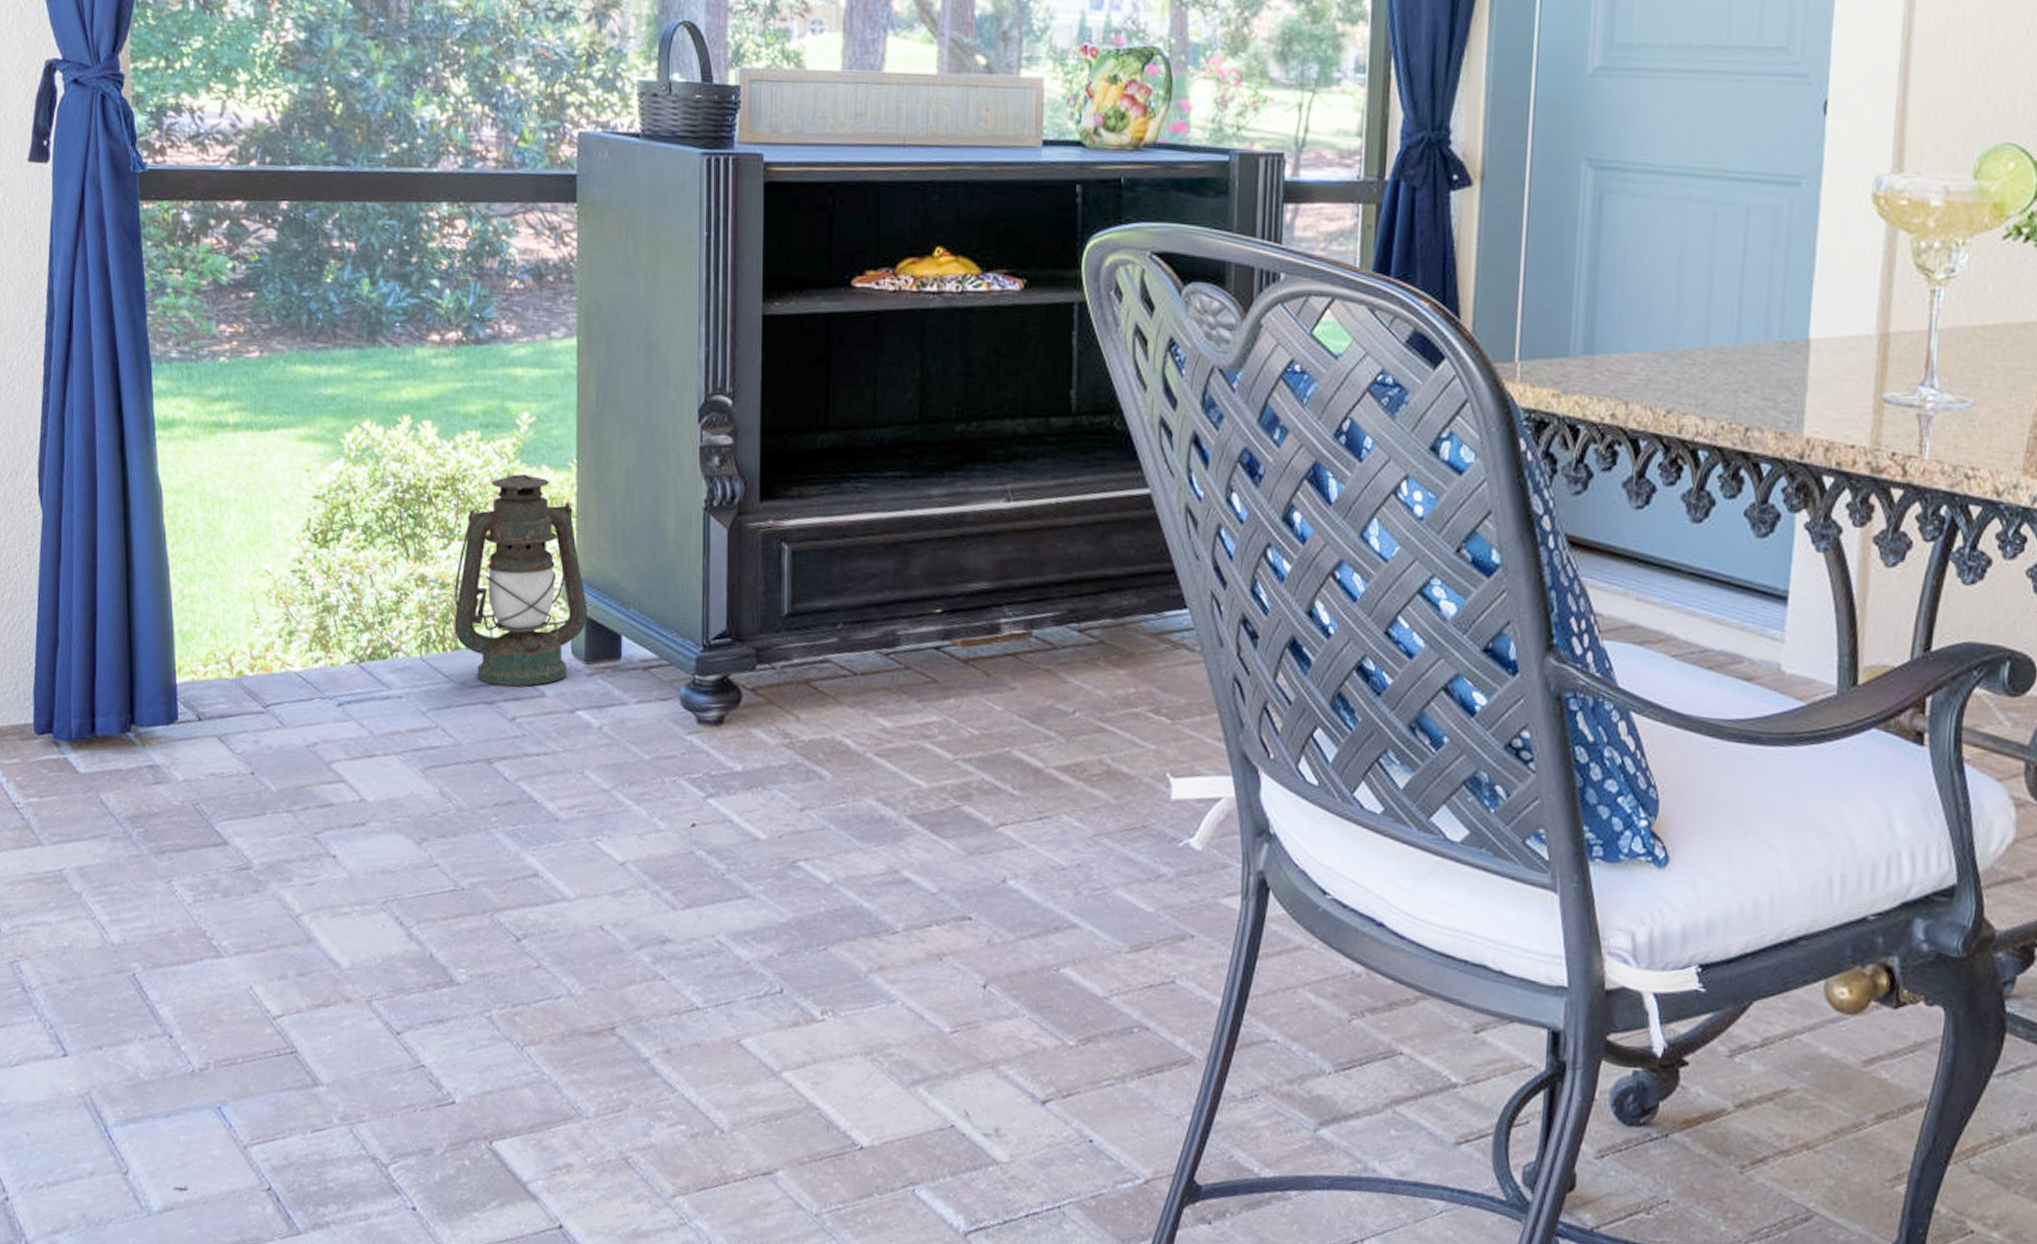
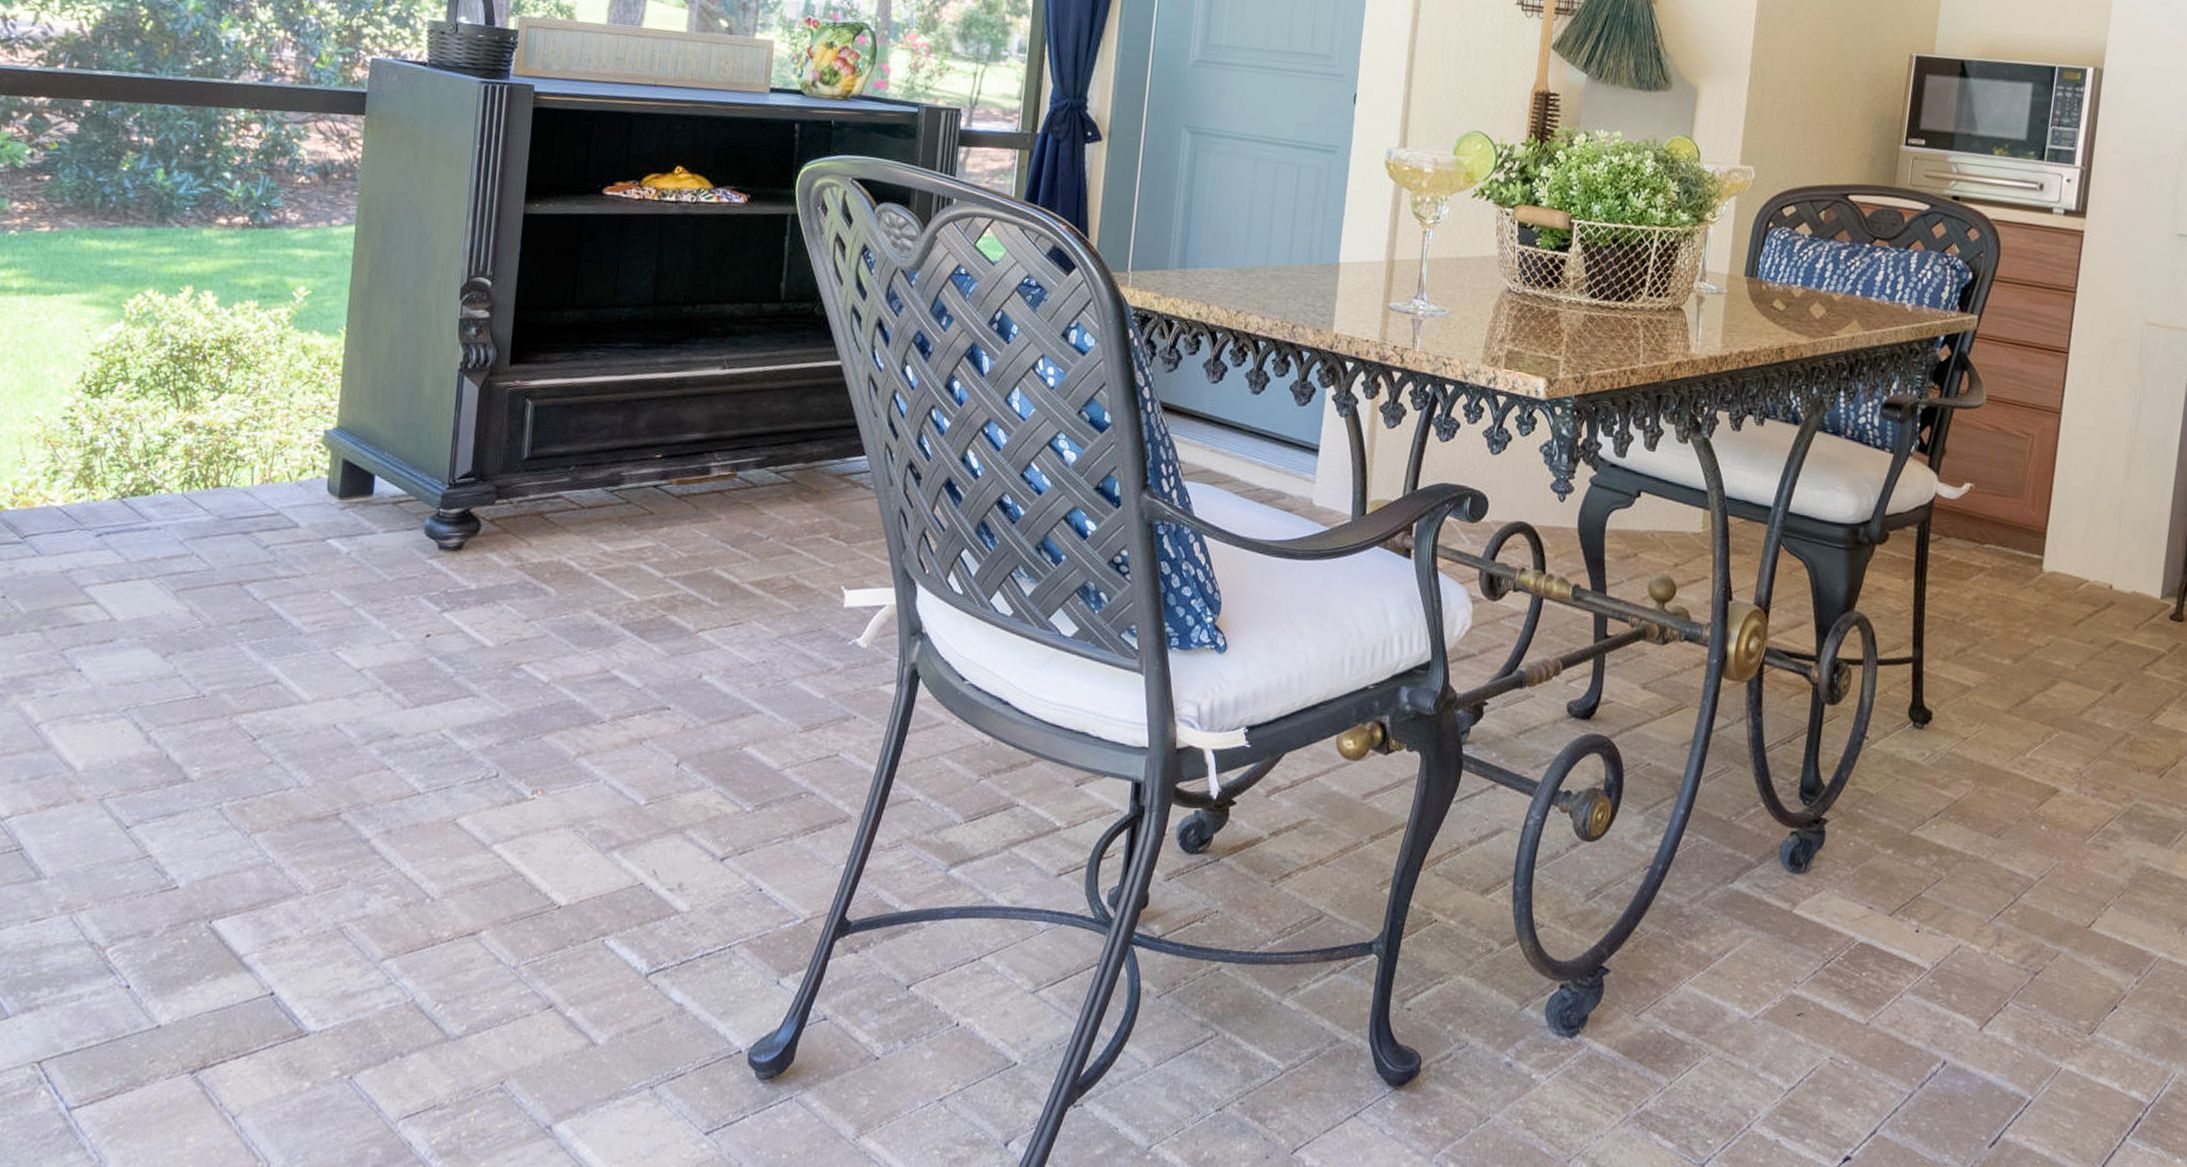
lantern: present [454,473,588,687] -> none [217,337,346,519]

